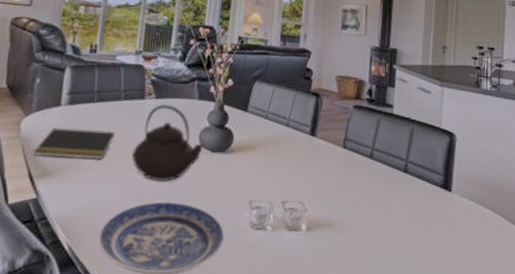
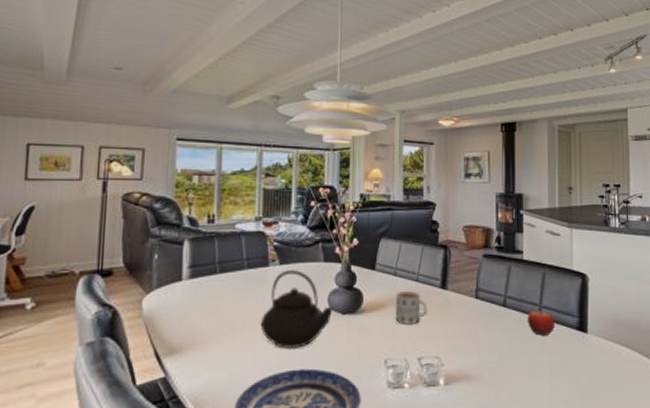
notepad: present [33,127,115,160] -> none [158,302,241,334]
mug: none [264,135,296,168] -> present [395,291,428,324]
fruit: none [393,163,420,191] -> present [528,308,555,336]

